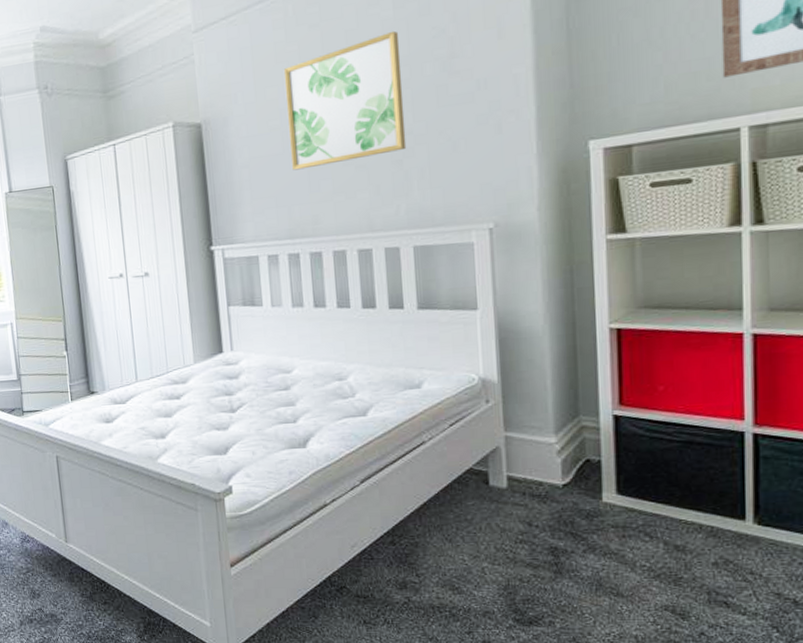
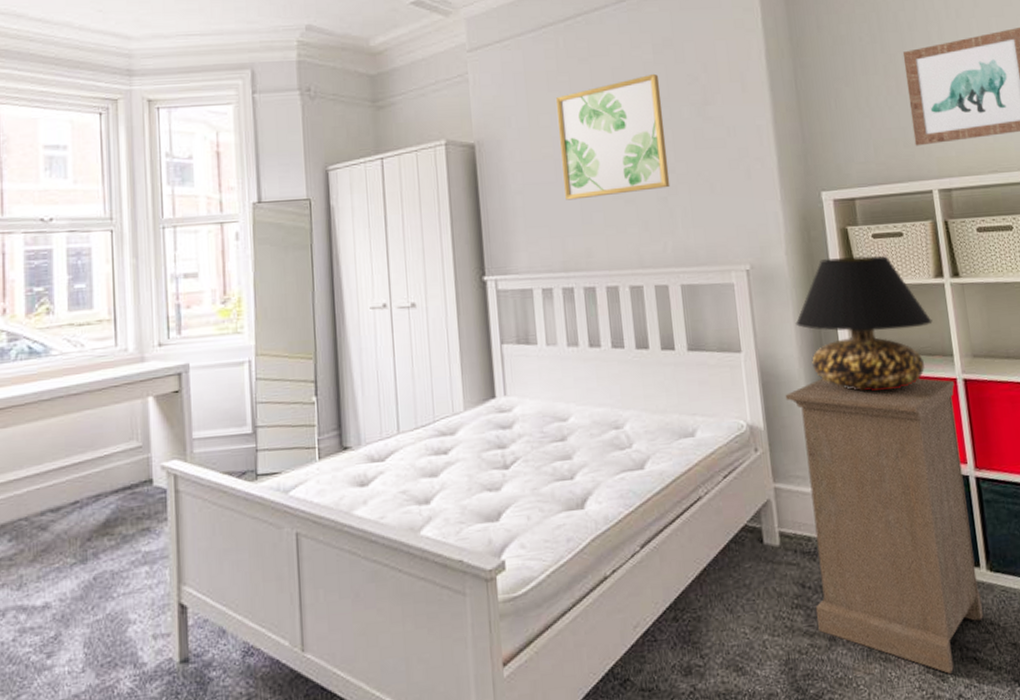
nightstand: none [524,333,742,613] -> present [785,378,983,674]
table lamp: none [543,205,719,346] -> present [795,255,933,391]

